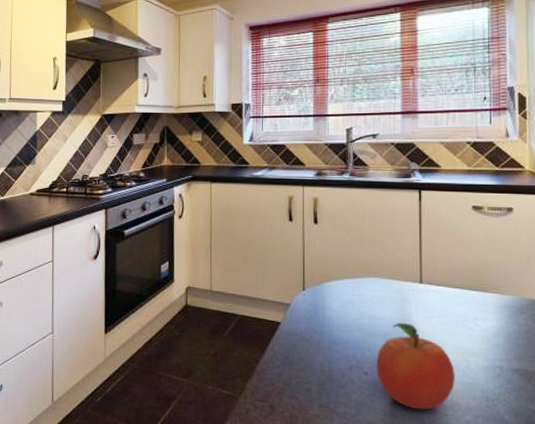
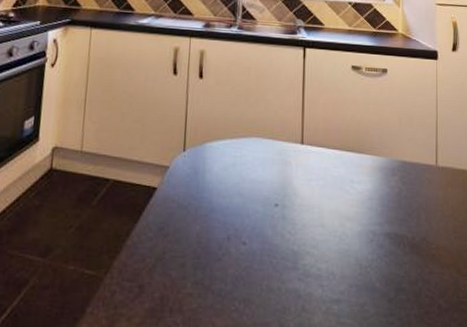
fruit: present [376,322,455,410] -> none [254,186,331,282]

